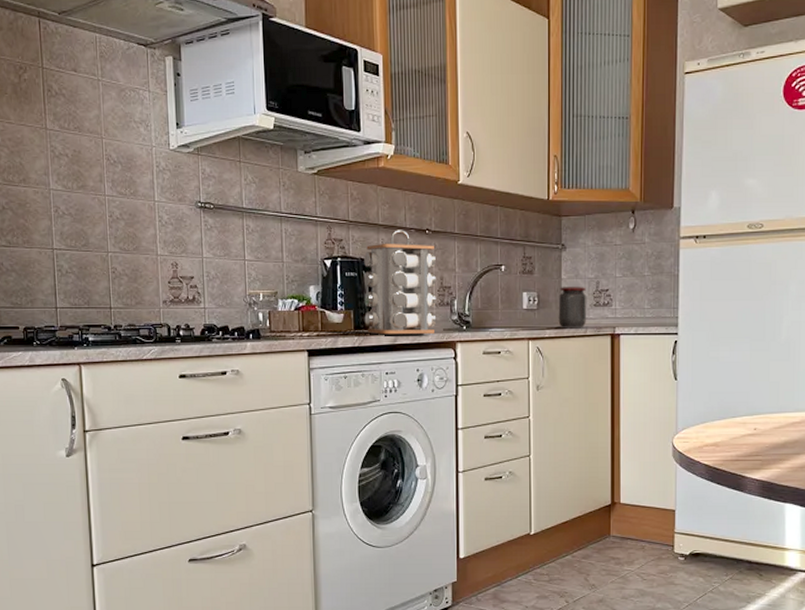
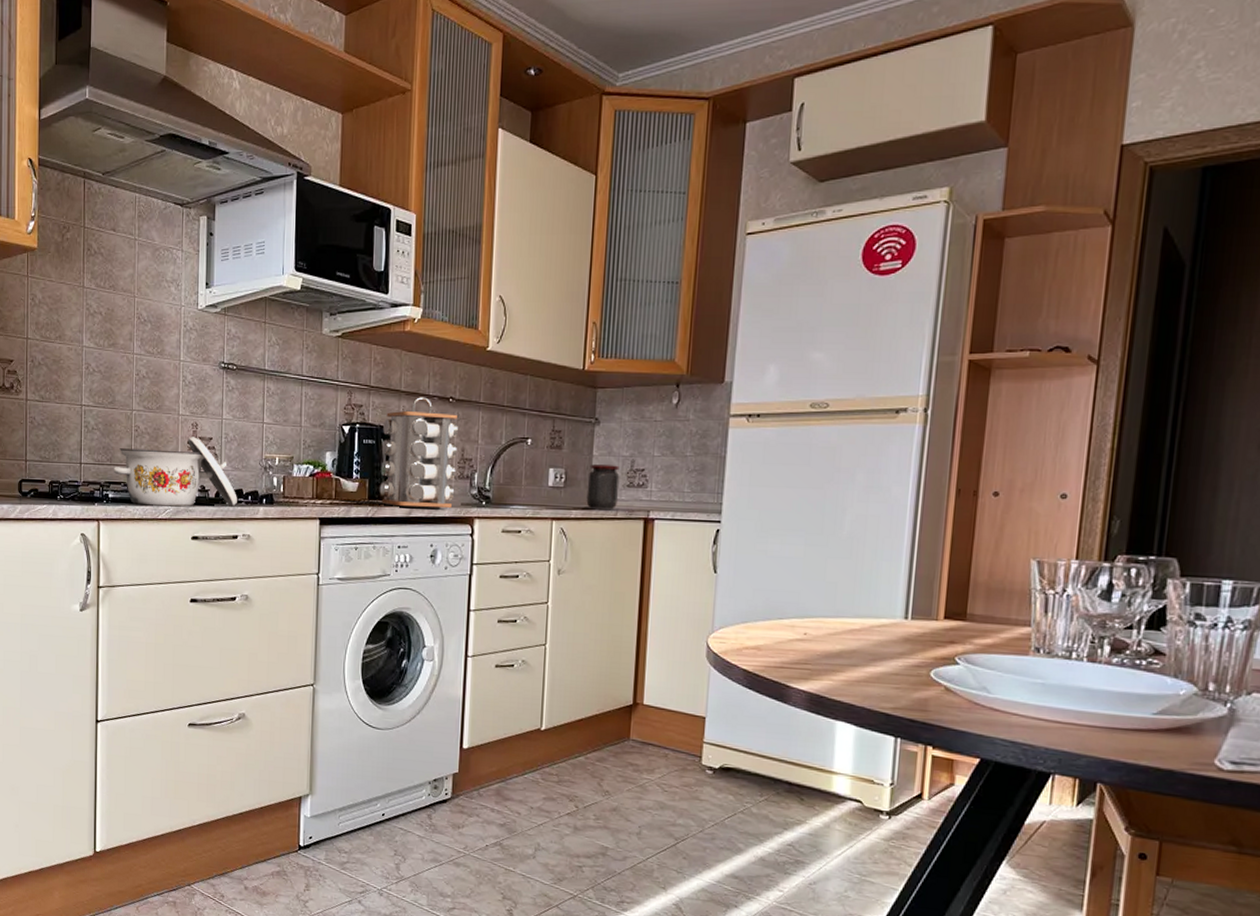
cooking pot: none [92,276,224,347] -> present [113,437,237,507]

